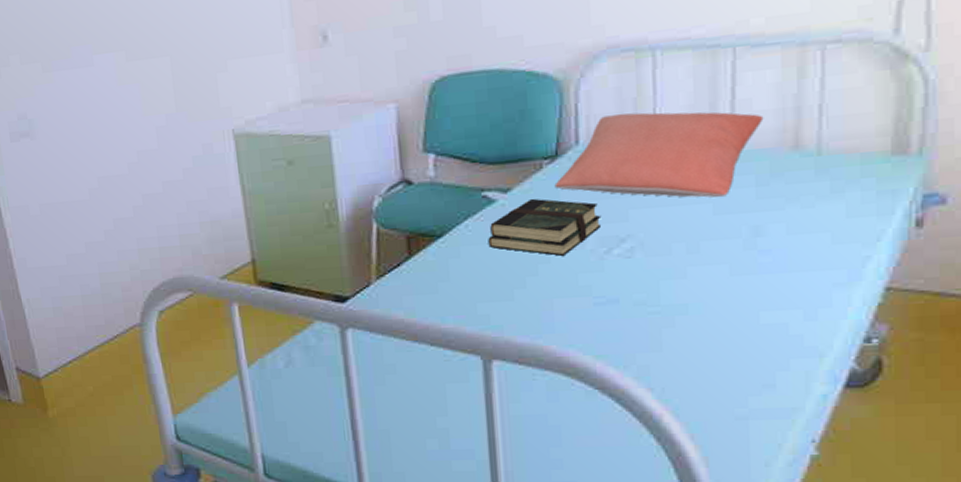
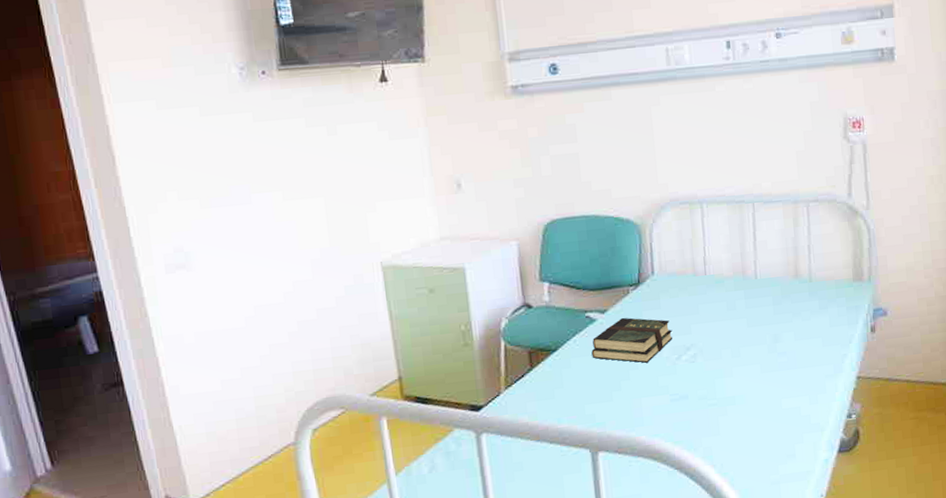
pillow: present [554,112,764,198] -> none [638,250,775,315]

